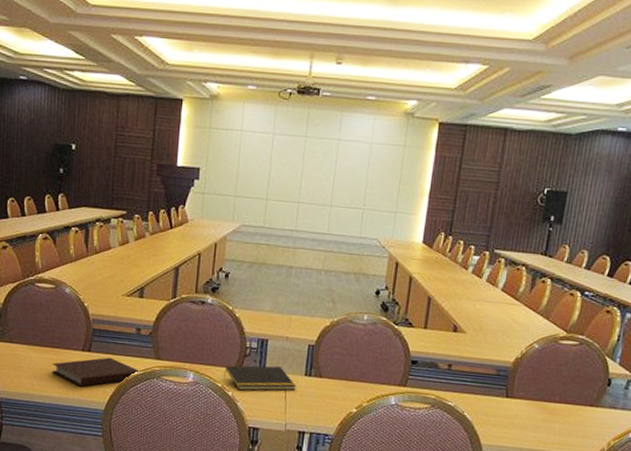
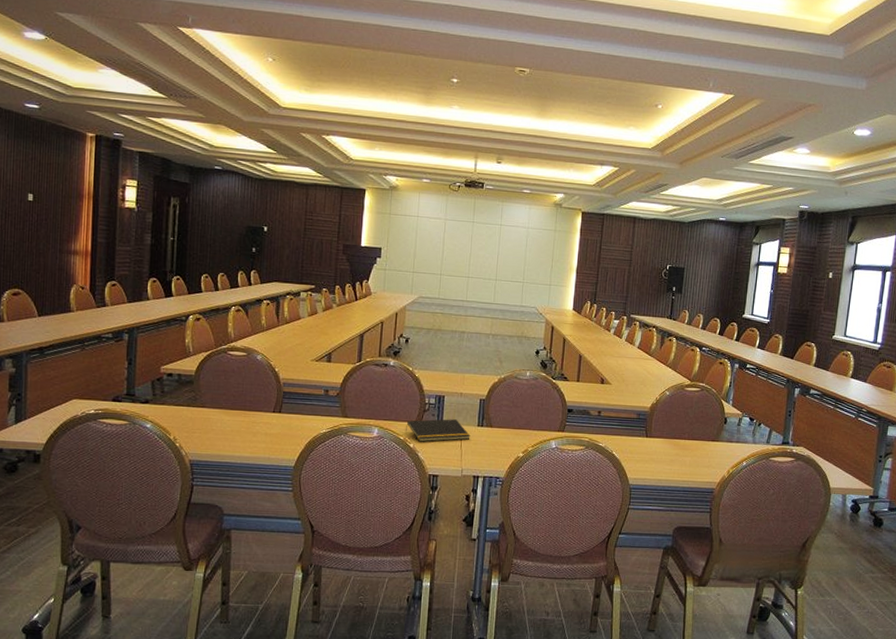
notebook: present [52,357,141,387] -> none [244,417,329,446]

